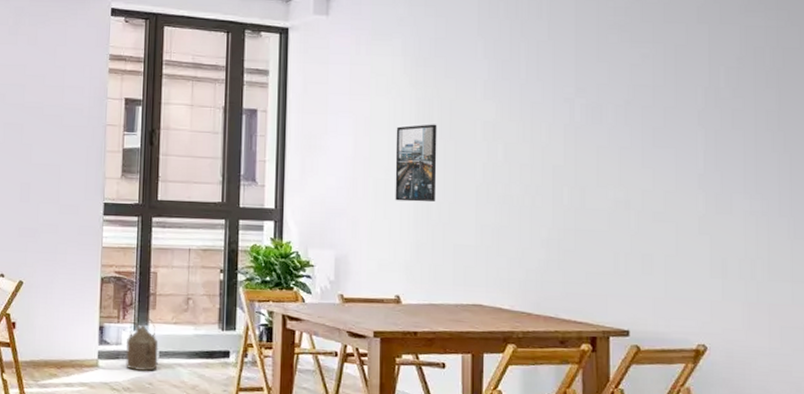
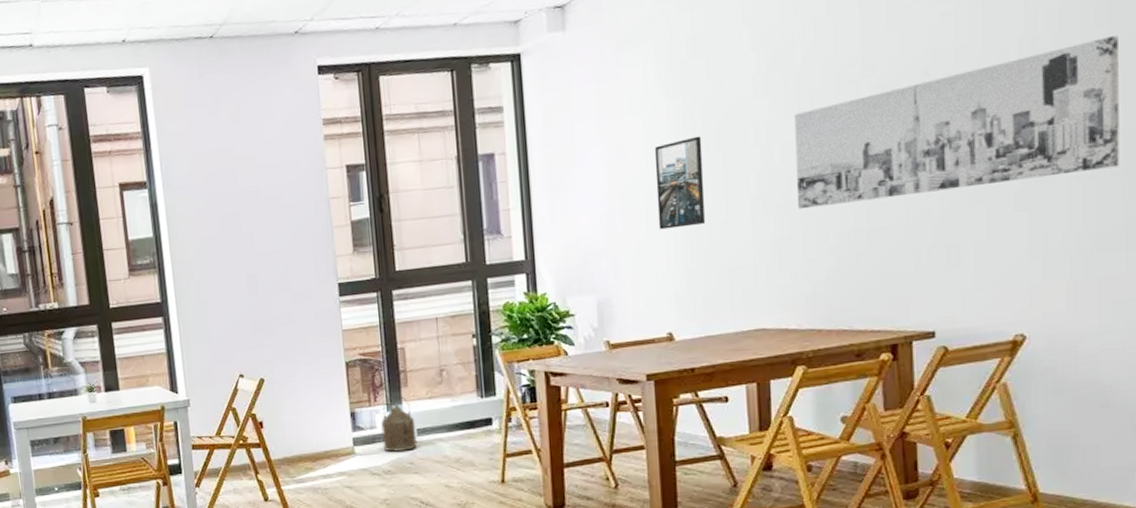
wall art: none [516,98,786,209] -> present [794,36,1119,210]

